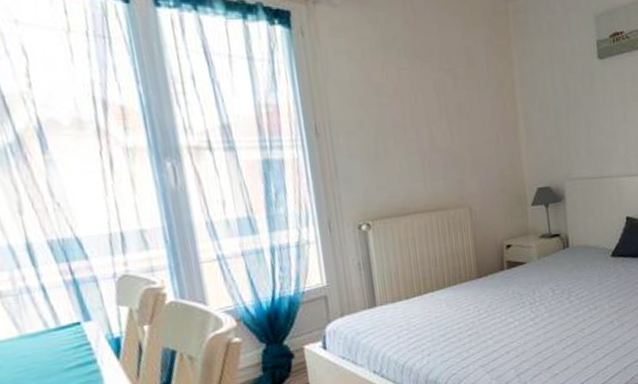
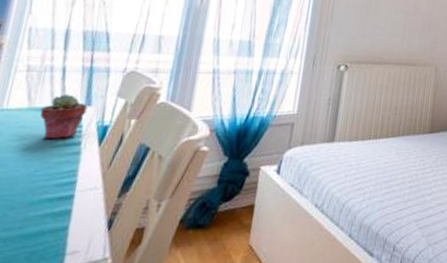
potted succulent: none [35,312,89,365] -> present [40,93,88,140]

